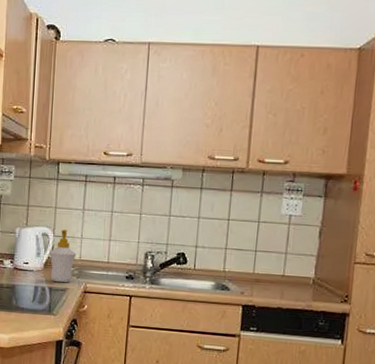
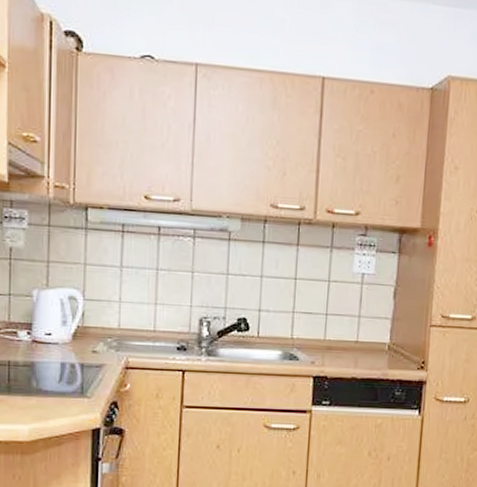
soap bottle: present [49,229,77,283] -> none [79,291,115,358]

